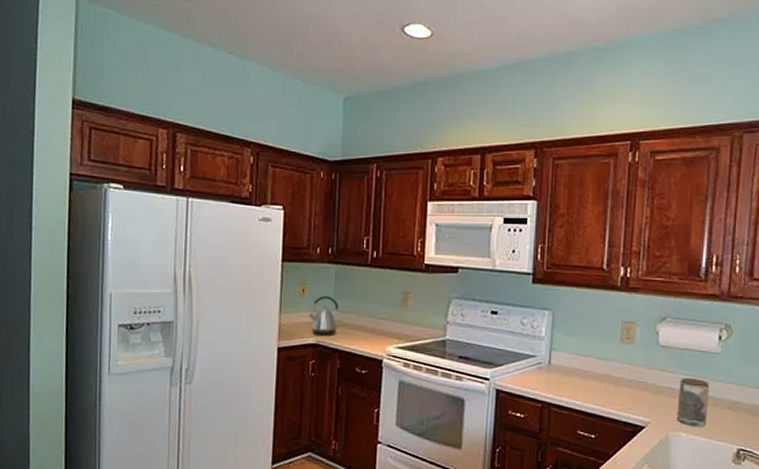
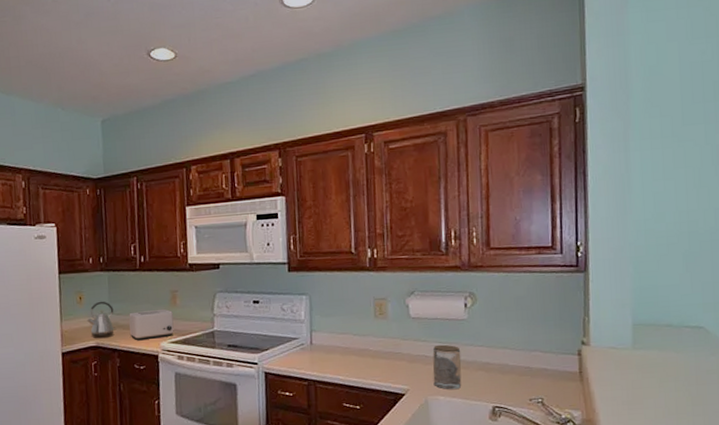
toaster: none [353,310,402,343] -> present [129,308,174,341]

